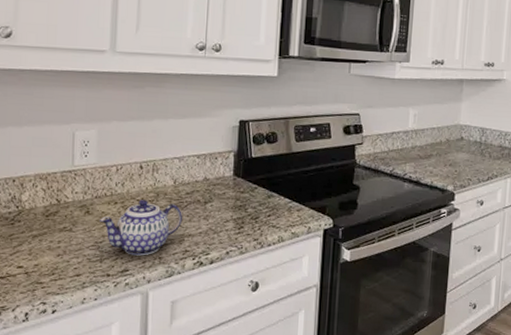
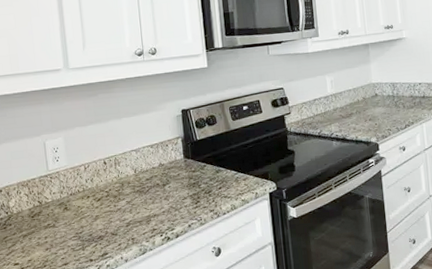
teapot: present [100,200,182,256] -> none [77,190,147,240]

